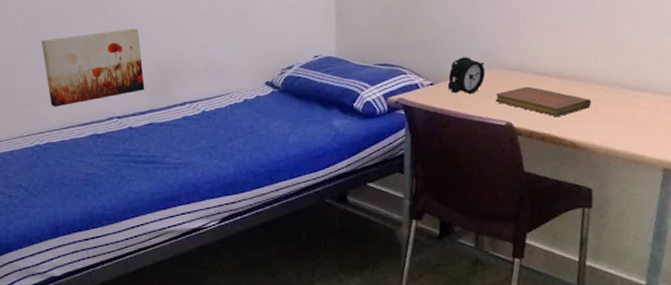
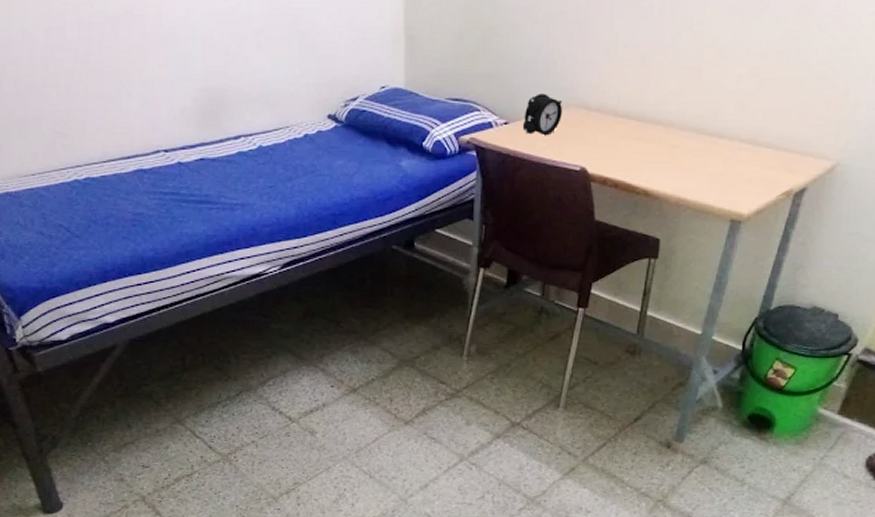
wall art: present [41,28,145,107] -> none [68,46,193,137]
notebook: present [495,86,591,117] -> none [571,129,668,163]

